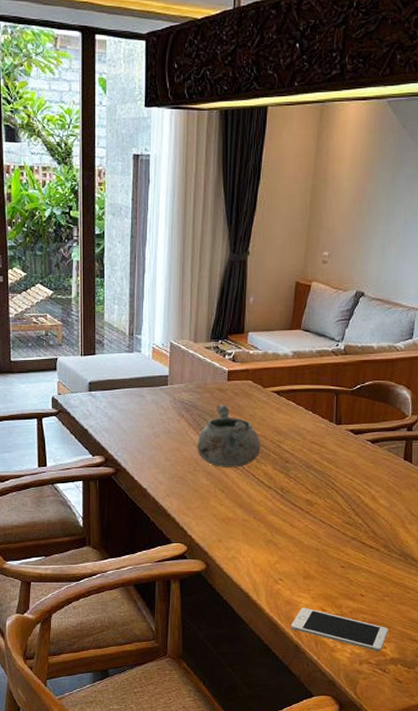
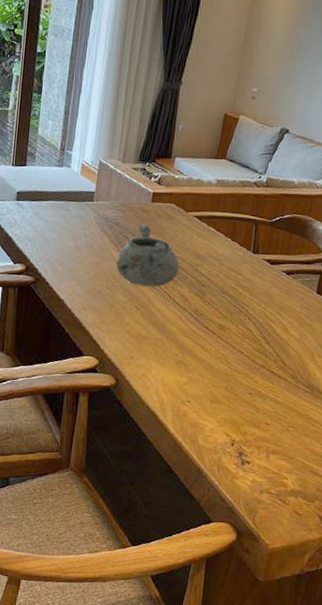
cell phone: present [290,607,388,651] -> none [194,431,291,482]

